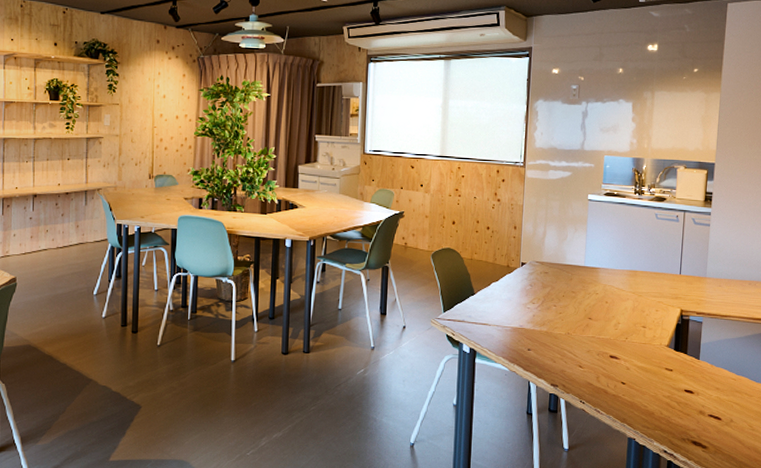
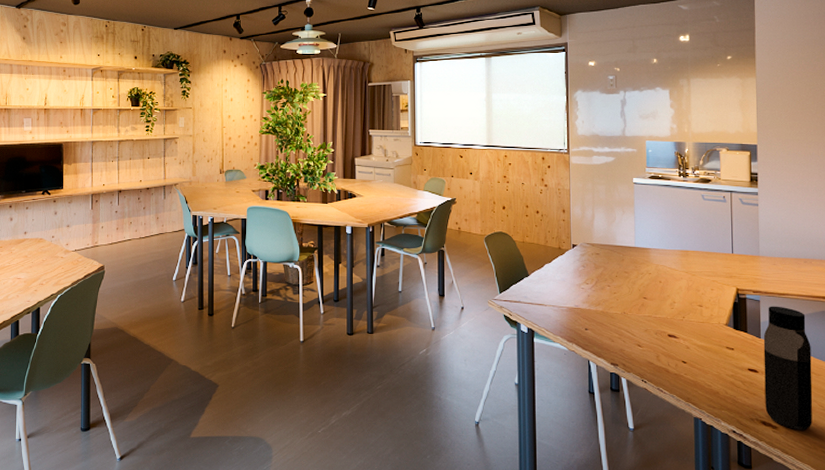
water bottle: none [697,327,747,450] -> present [763,306,813,431]

